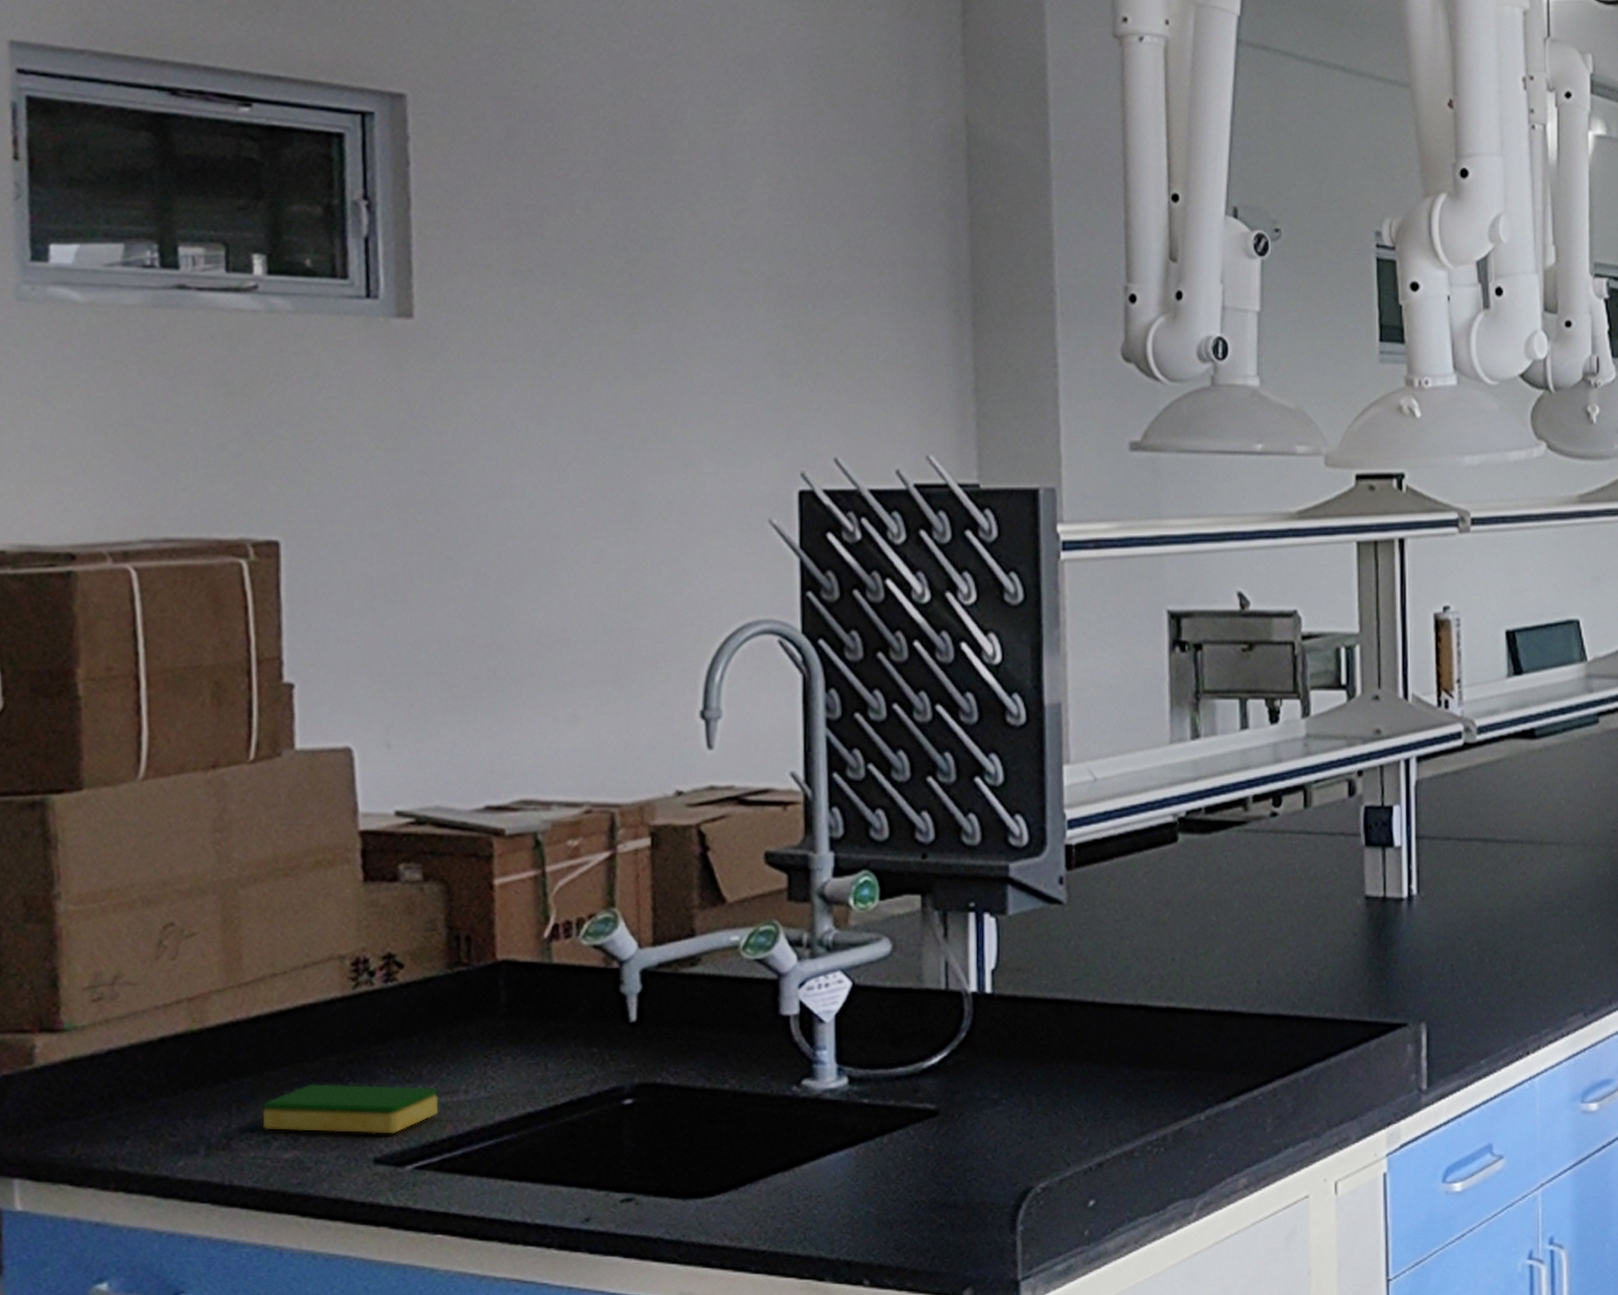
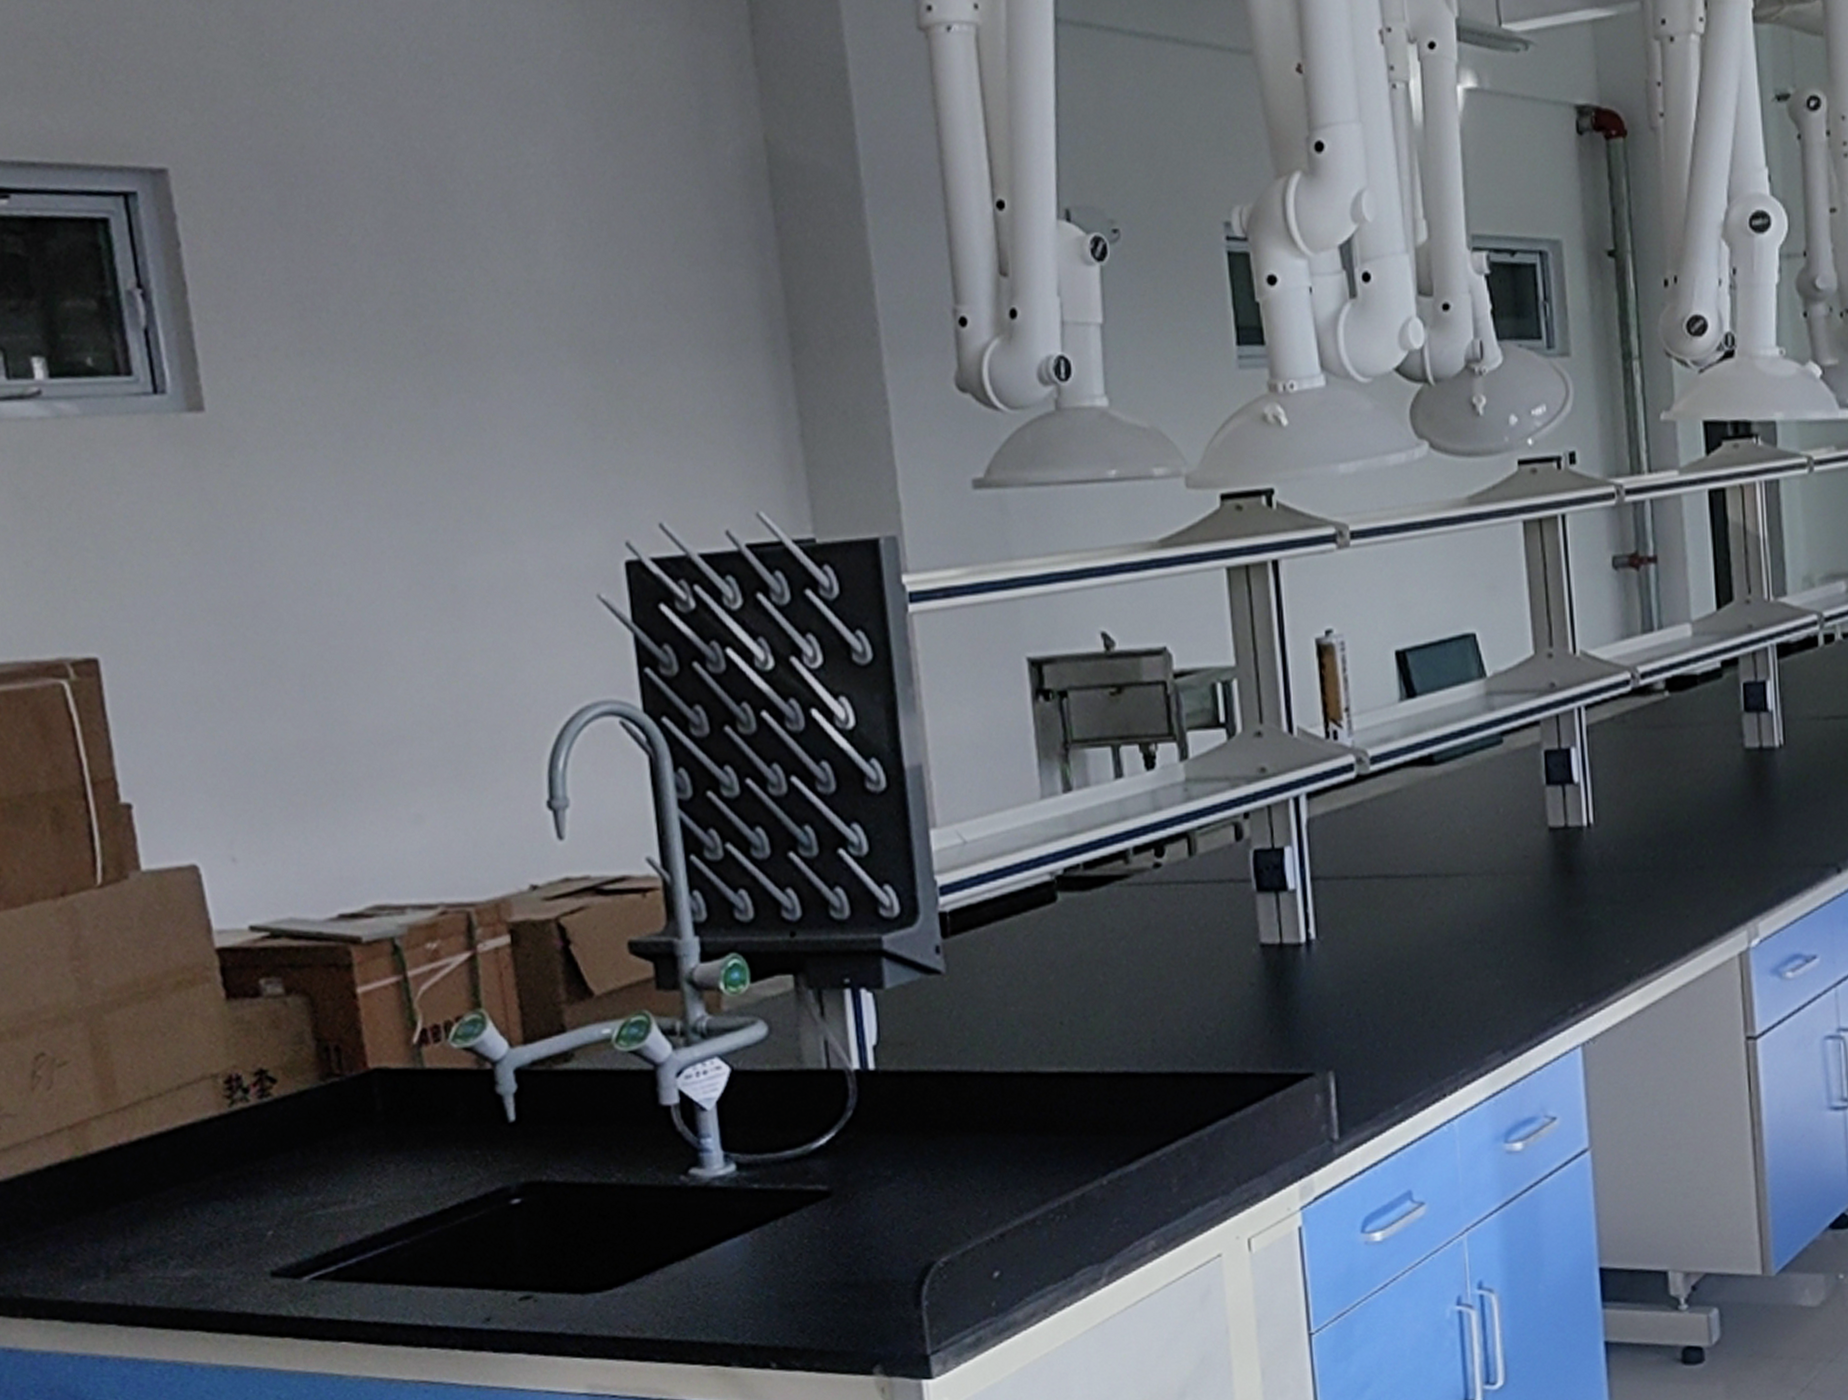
dish sponge: present [263,1084,439,1134] -> none [155,1199,329,1251]

